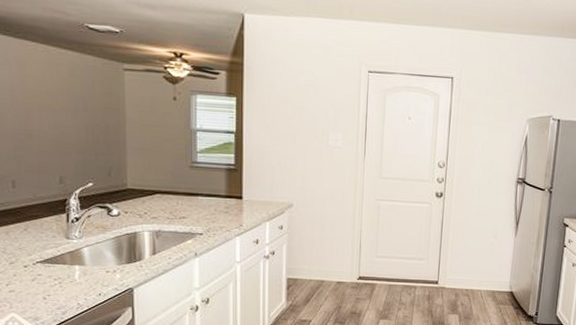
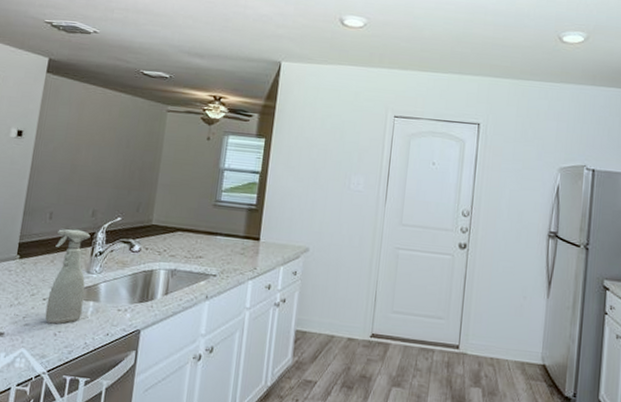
spray bottle: none [25,196,69,289] -> present [45,229,91,324]

